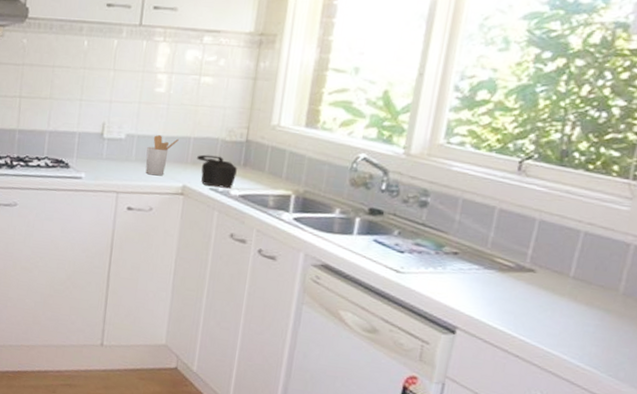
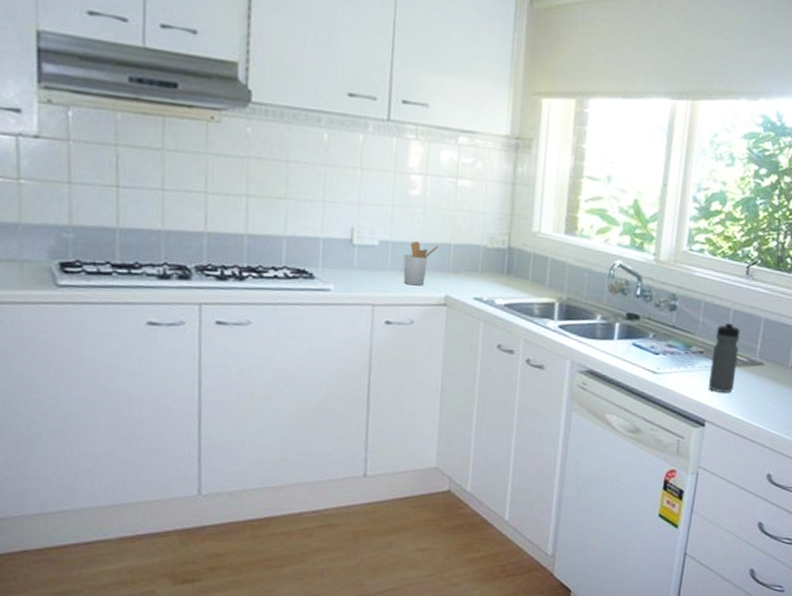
teapot: present [197,154,237,188] -> none [459,262,501,298]
water bottle: none [462,221,507,301] -> present [708,321,740,394]

